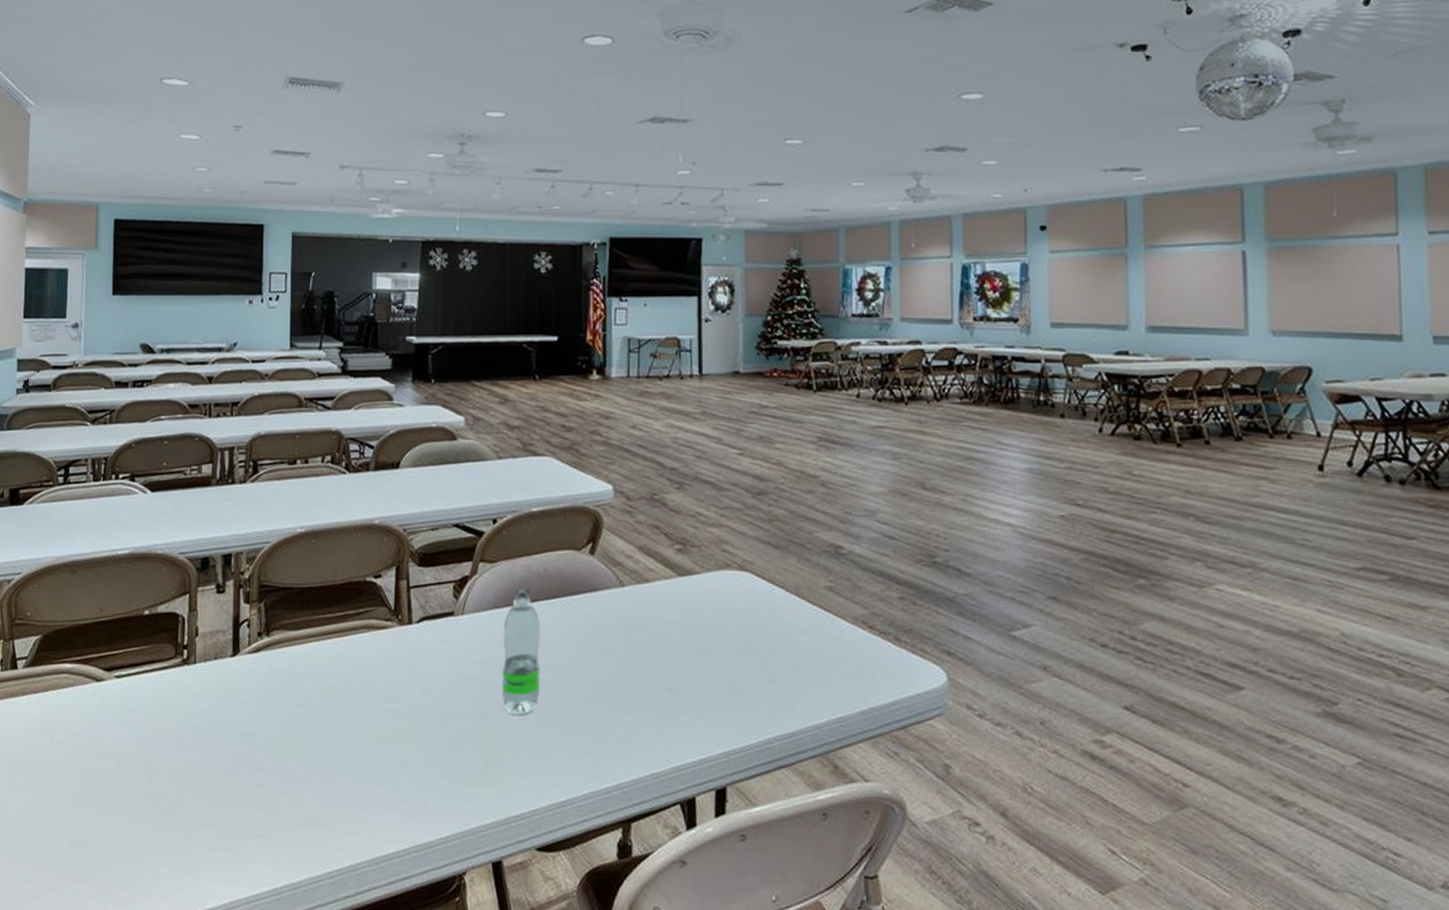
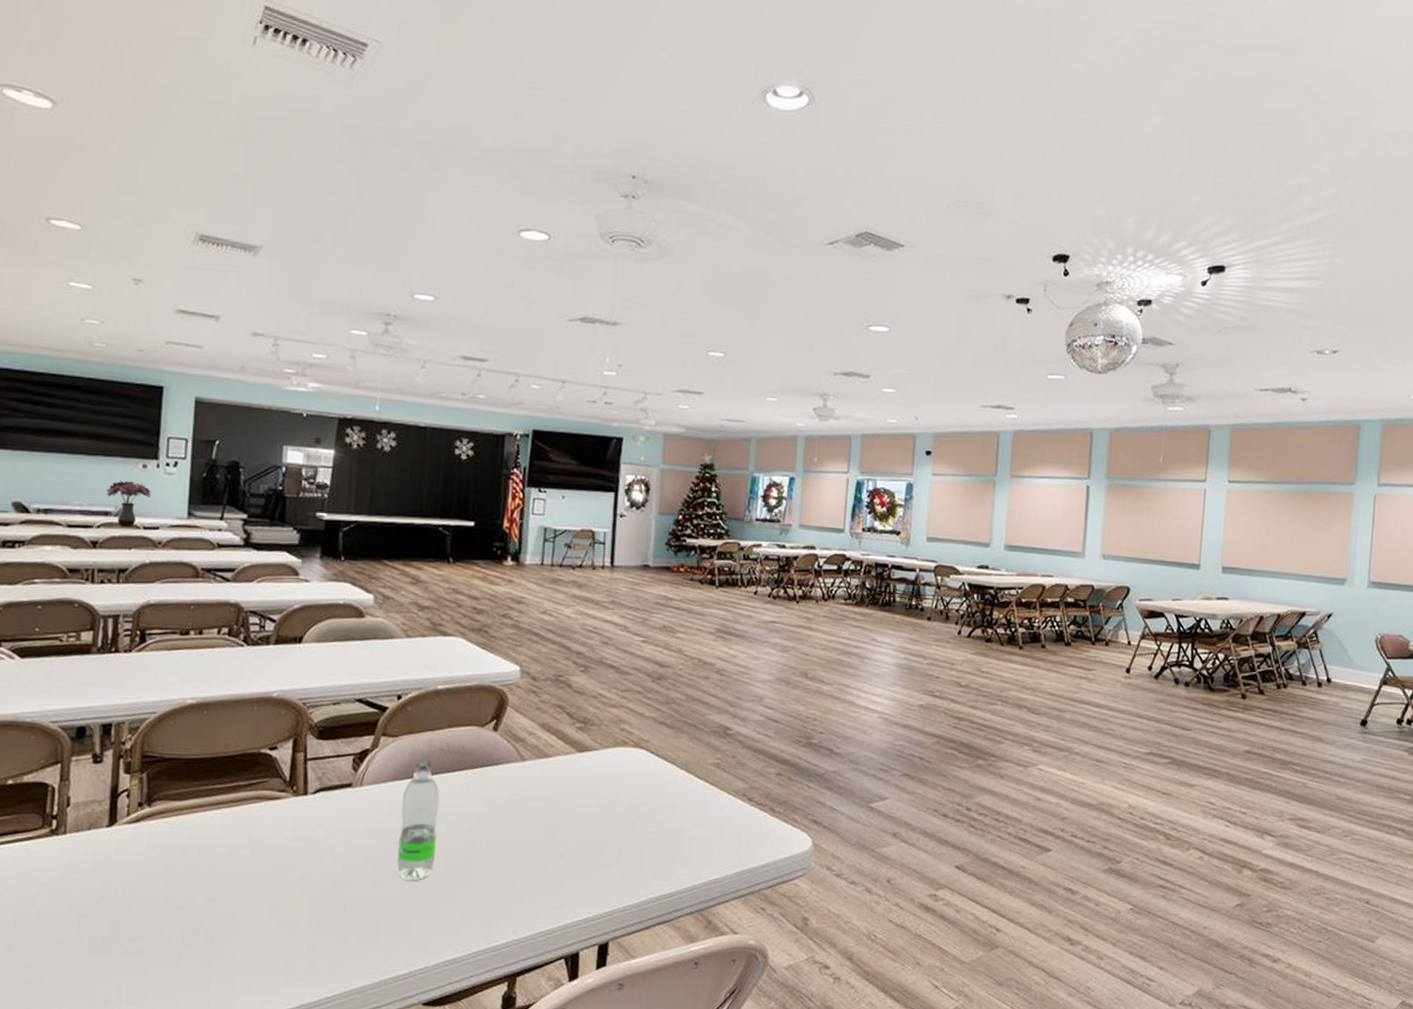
flower arrangement: none [219,317,257,362] -> present [106,480,151,528]

